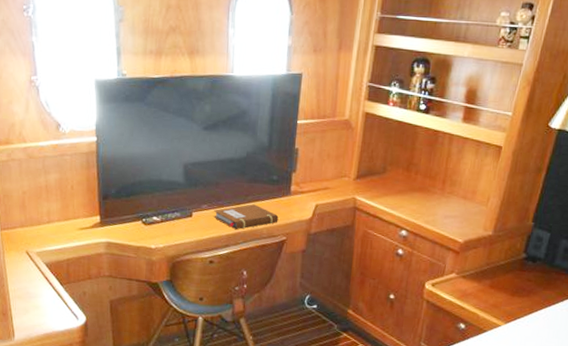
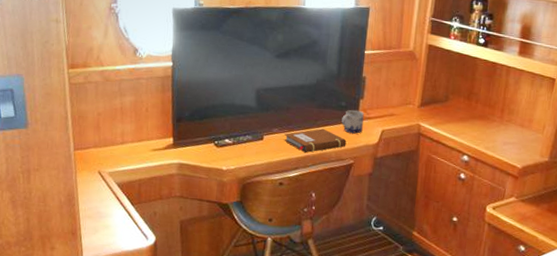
mug: none [273,183,297,209] -> present [341,109,364,134]

